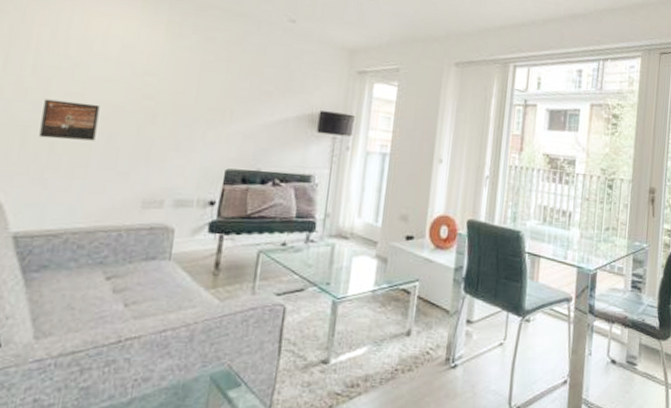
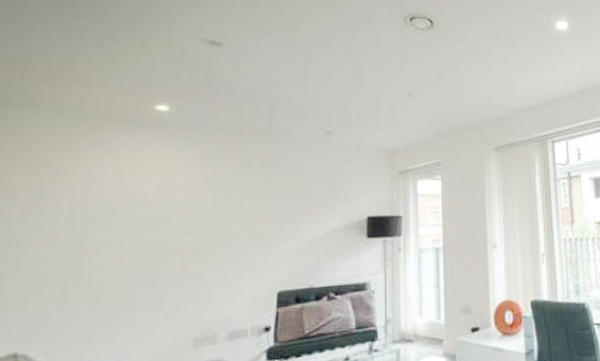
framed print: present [39,99,100,141] -> none [79,247,140,292]

